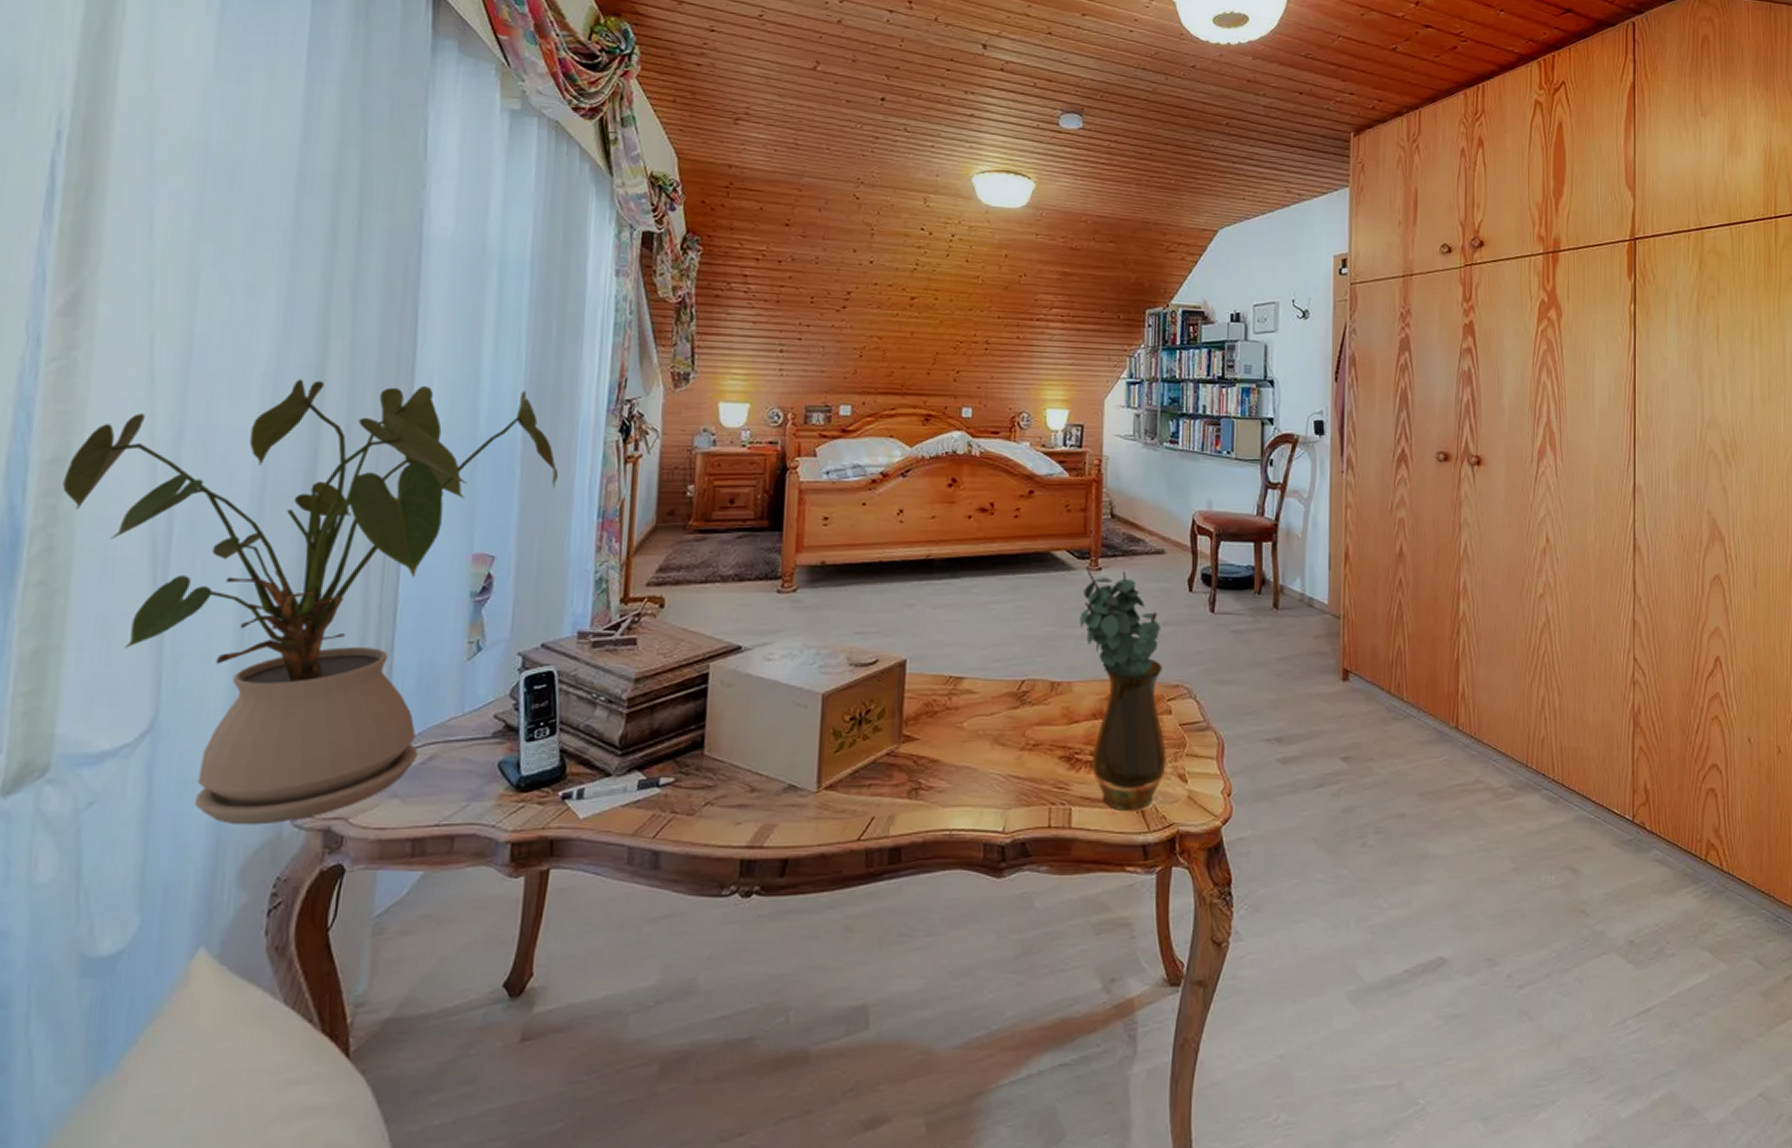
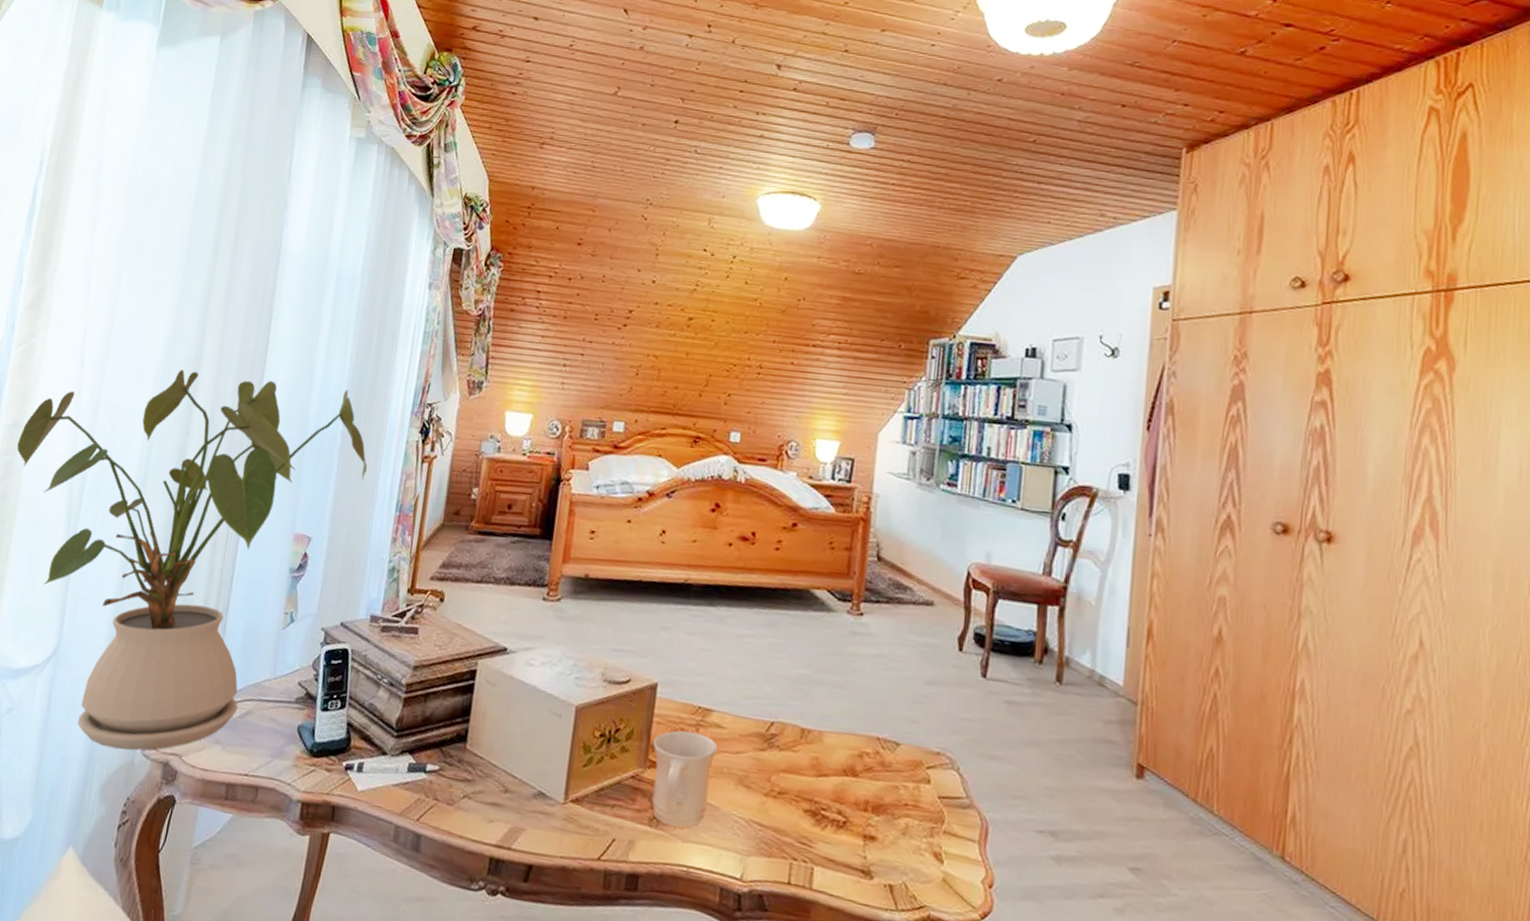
mug: none [905,701,972,796] -> present [651,730,718,829]
vase: present [1079,570,1167,812] -> none [835,613,924,884]

